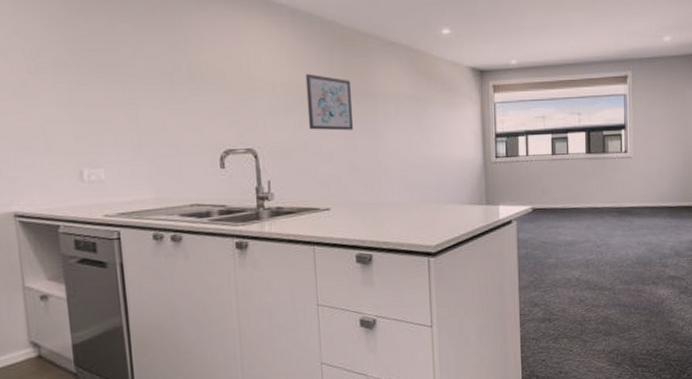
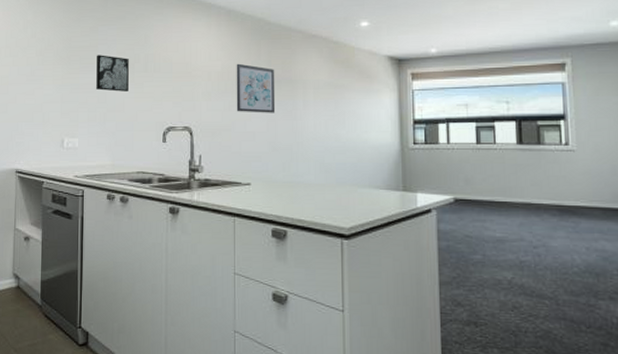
wall art: none [118,61,169,108] -> present [96,55,129,92]

